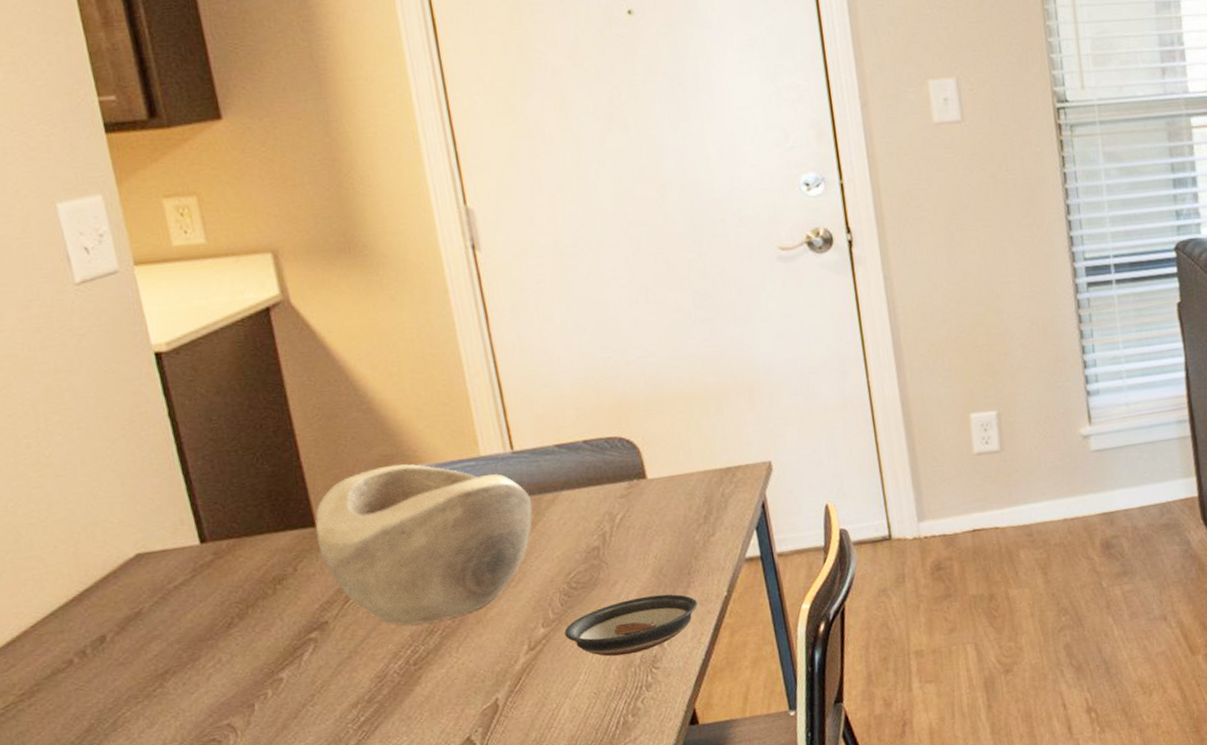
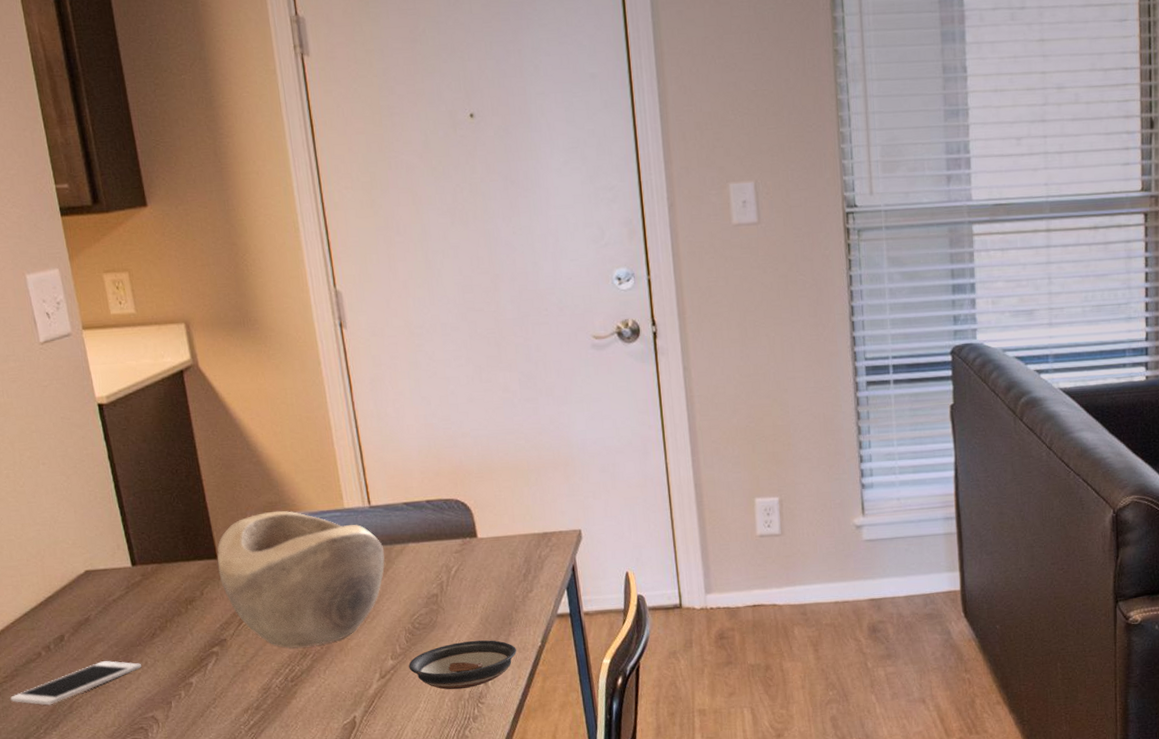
cell phone: none [27,660,213,725] -> present [10,661,142,705]

